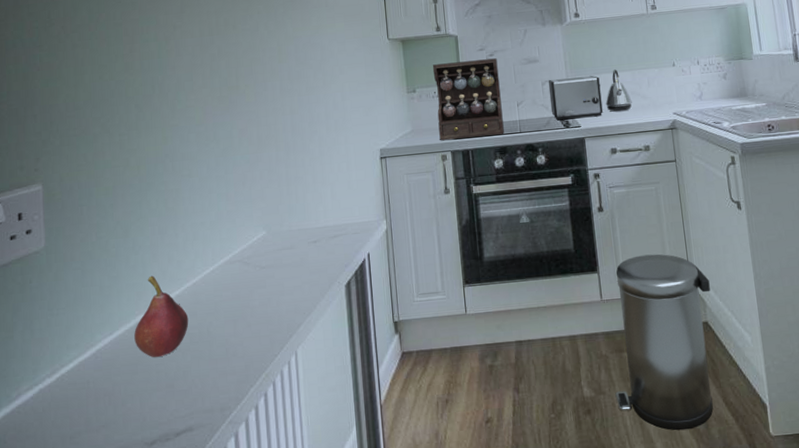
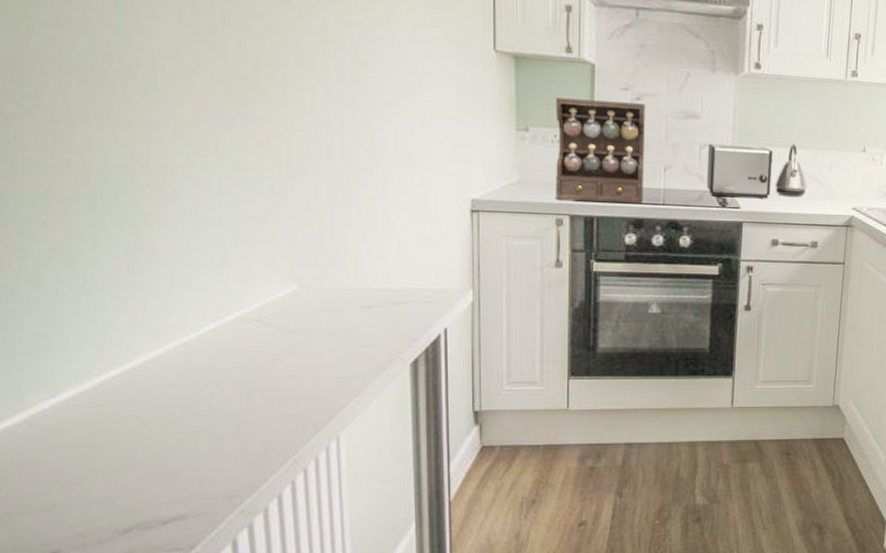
fruit: present [134,275,189,358] -> none [91,326,178,431]
pedal bin: present [615,254,714,431] -> none [730,363,854,542]

